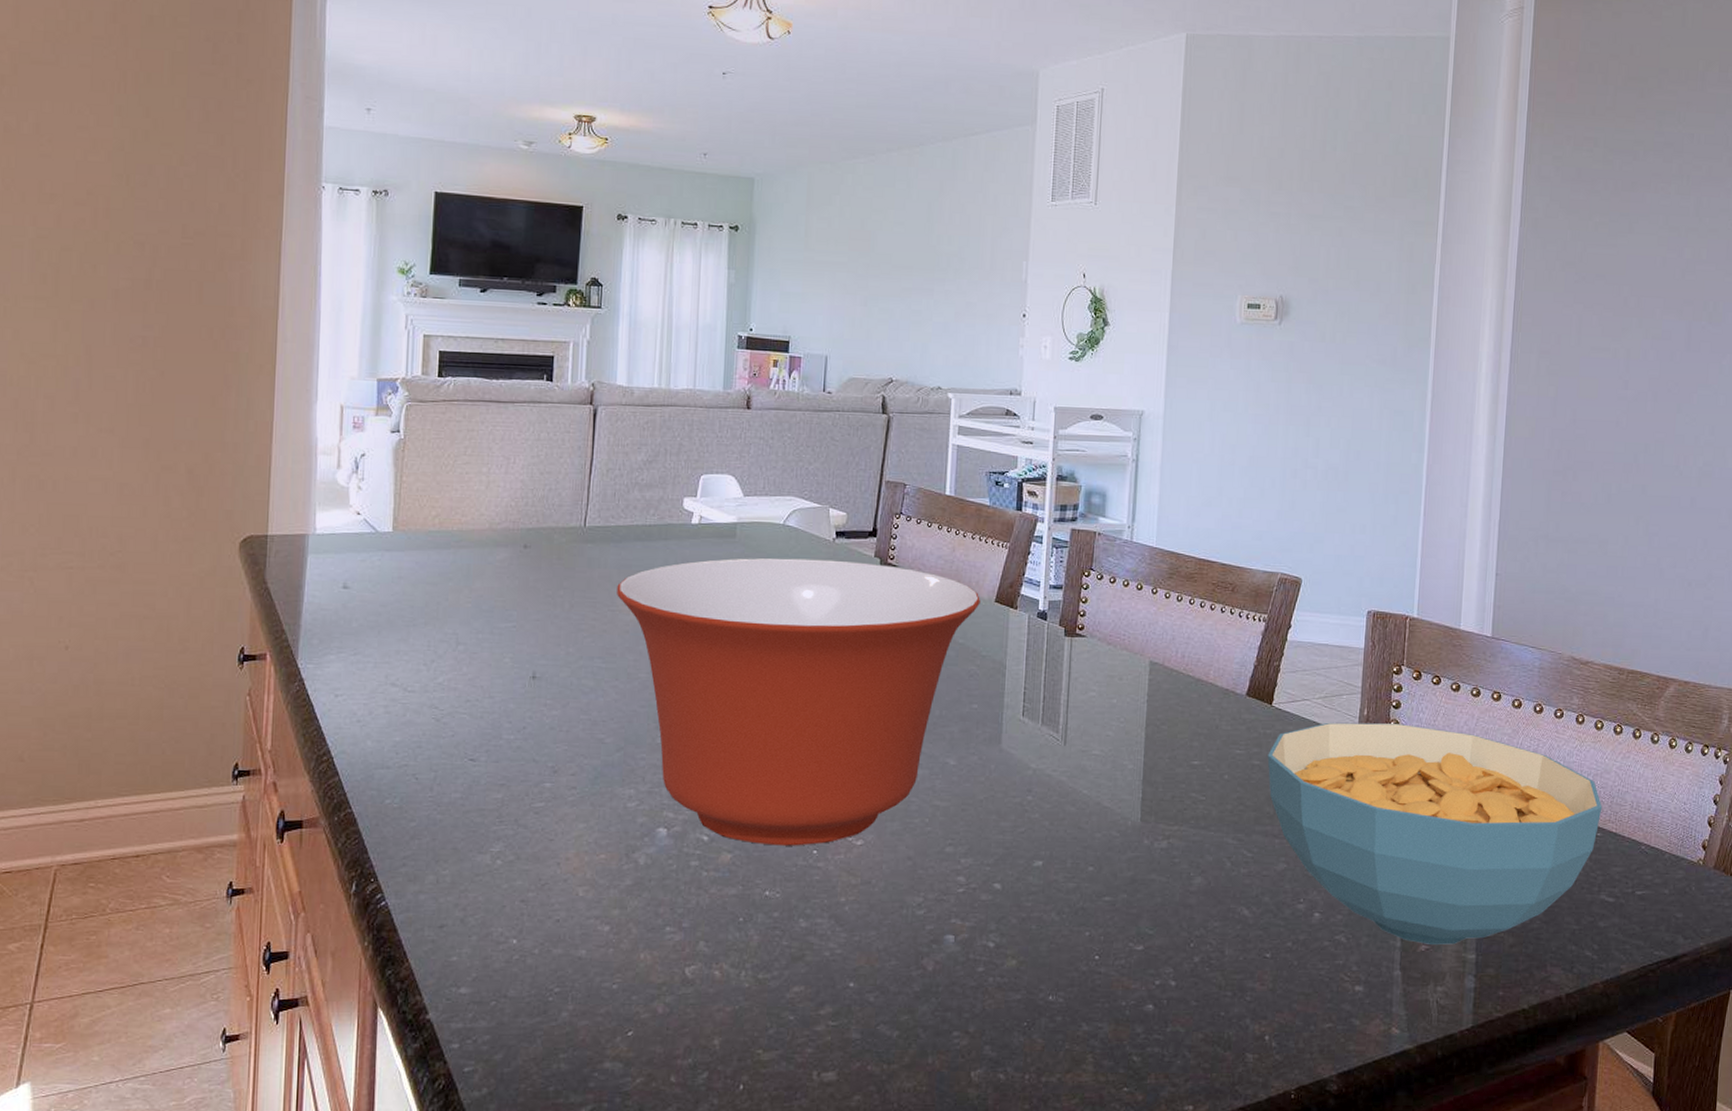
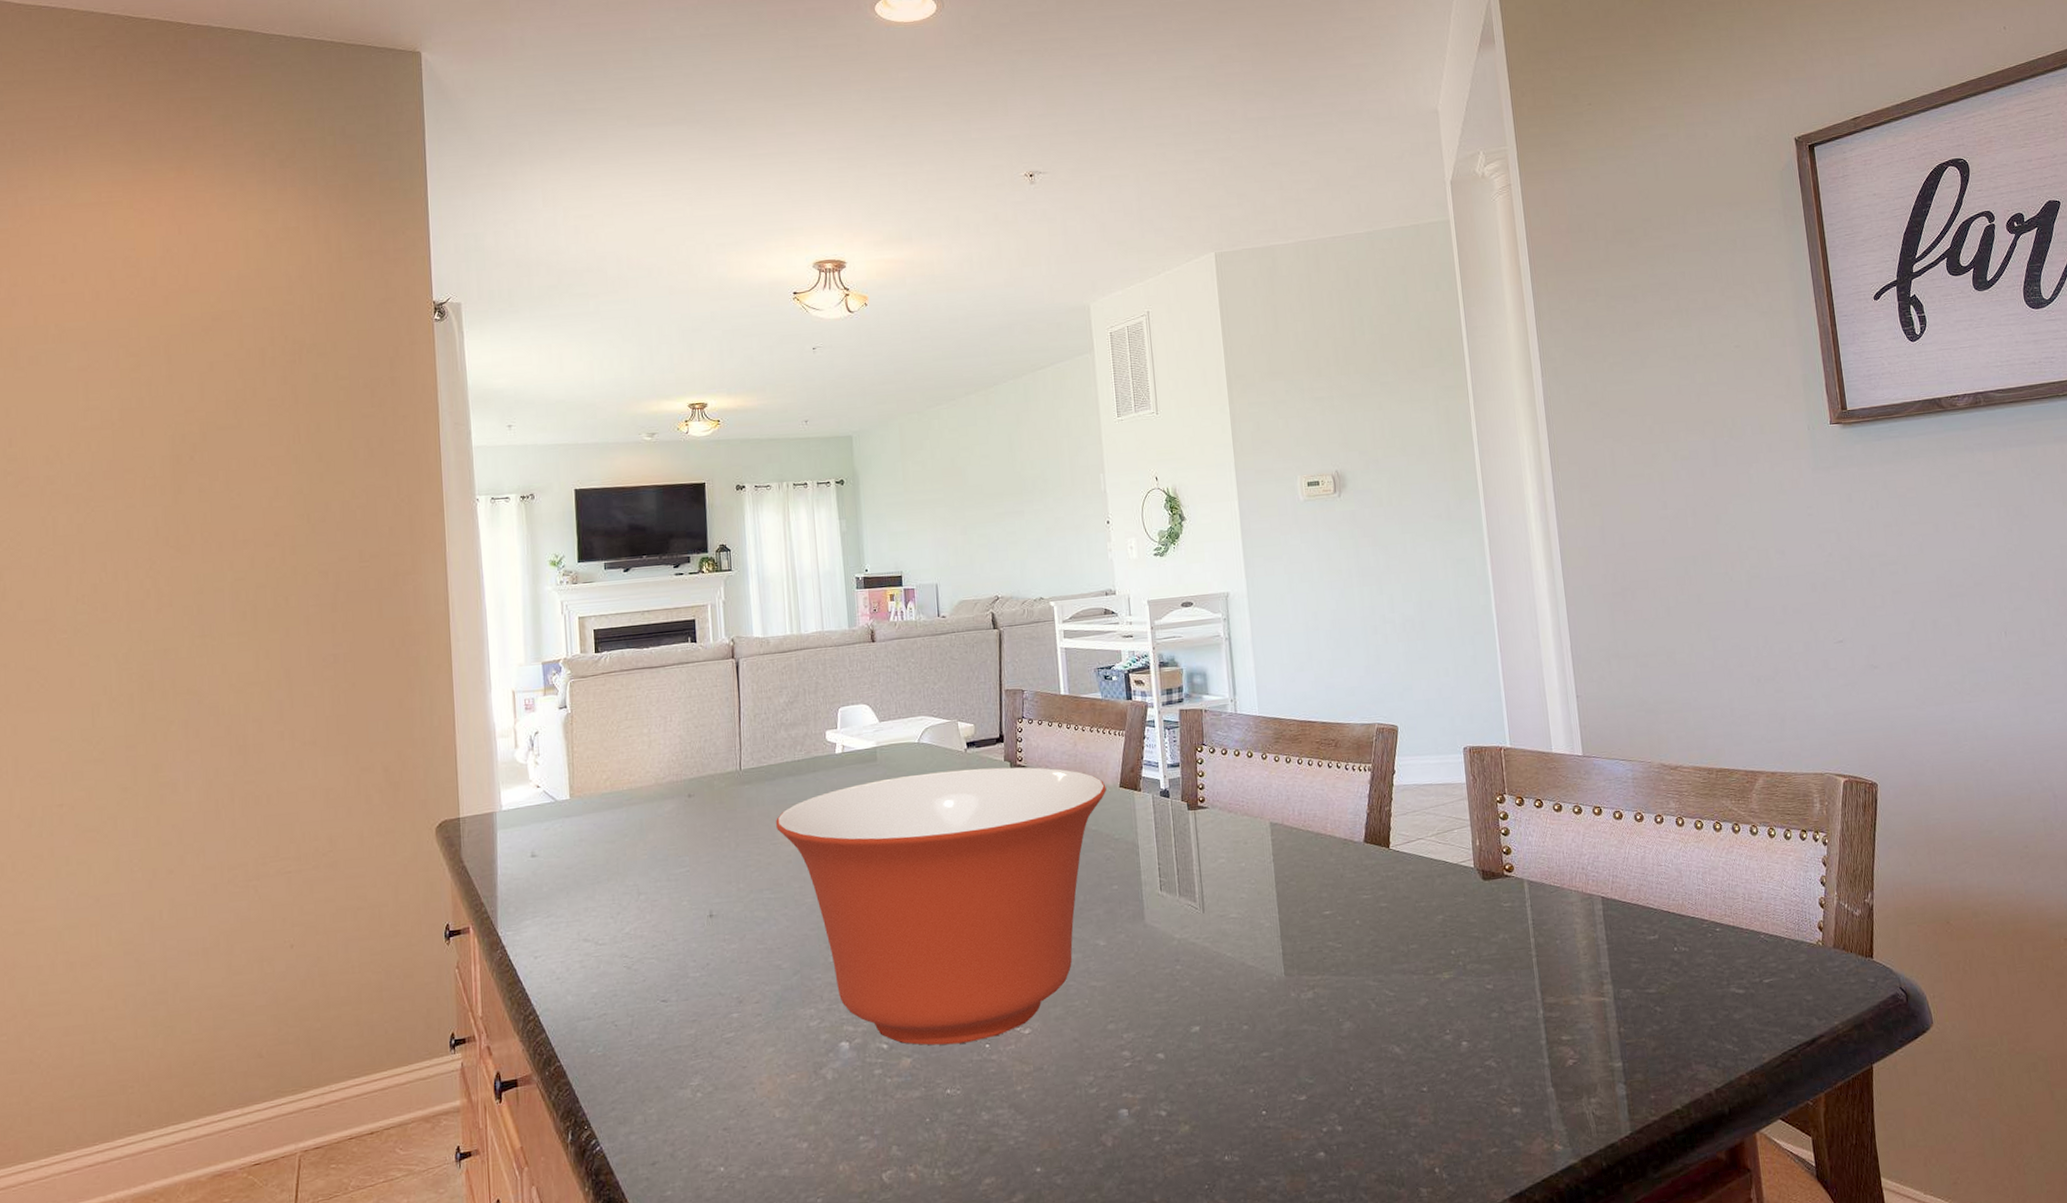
cereal bowl: present [1267,722,1603,945] -> none [1393,849,1717,1059]

